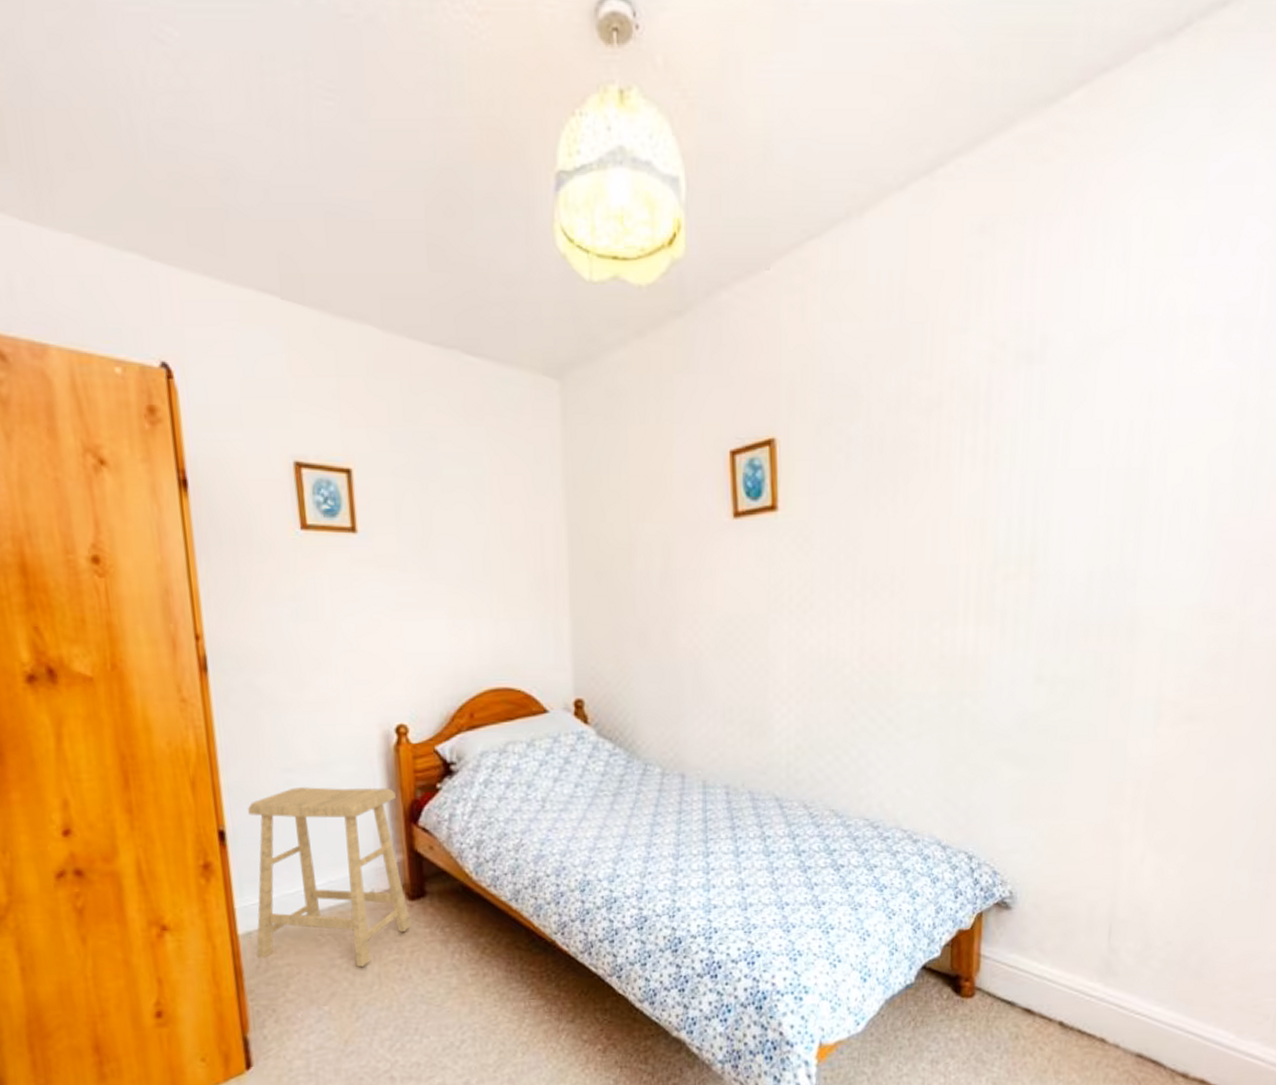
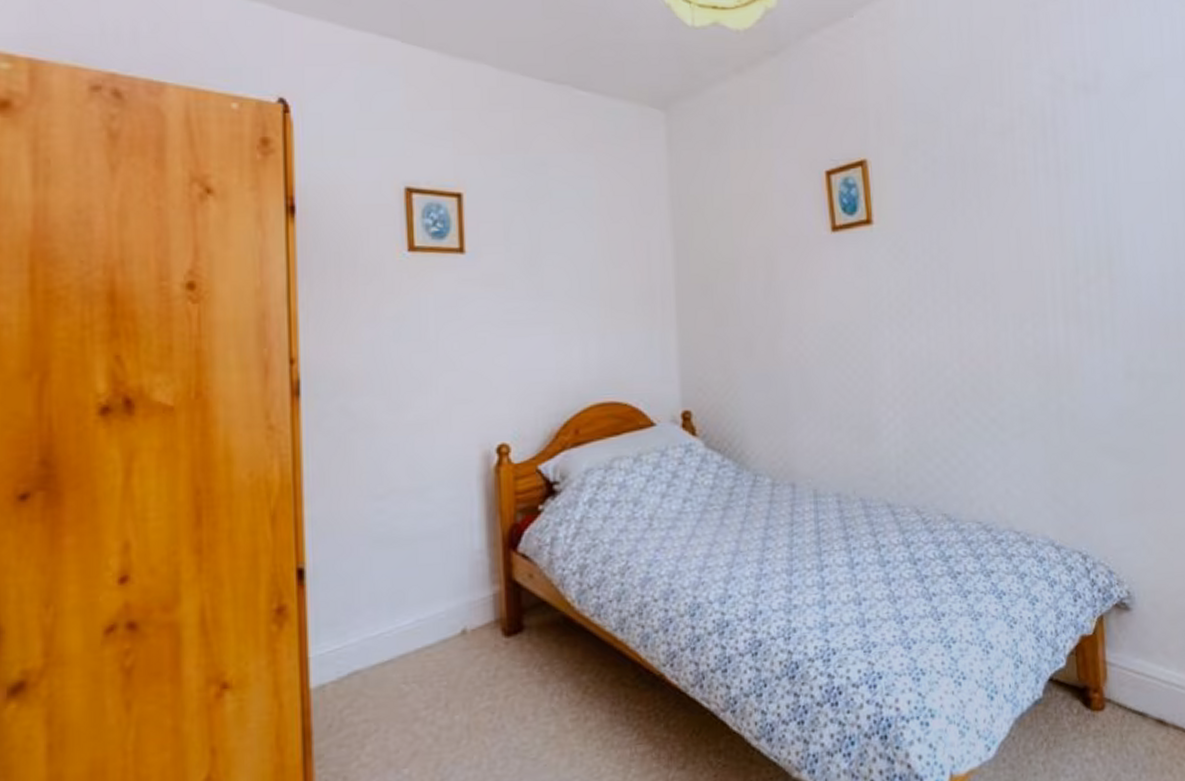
stool: present [248,787,412,967] -> none [329,512,507,718]

